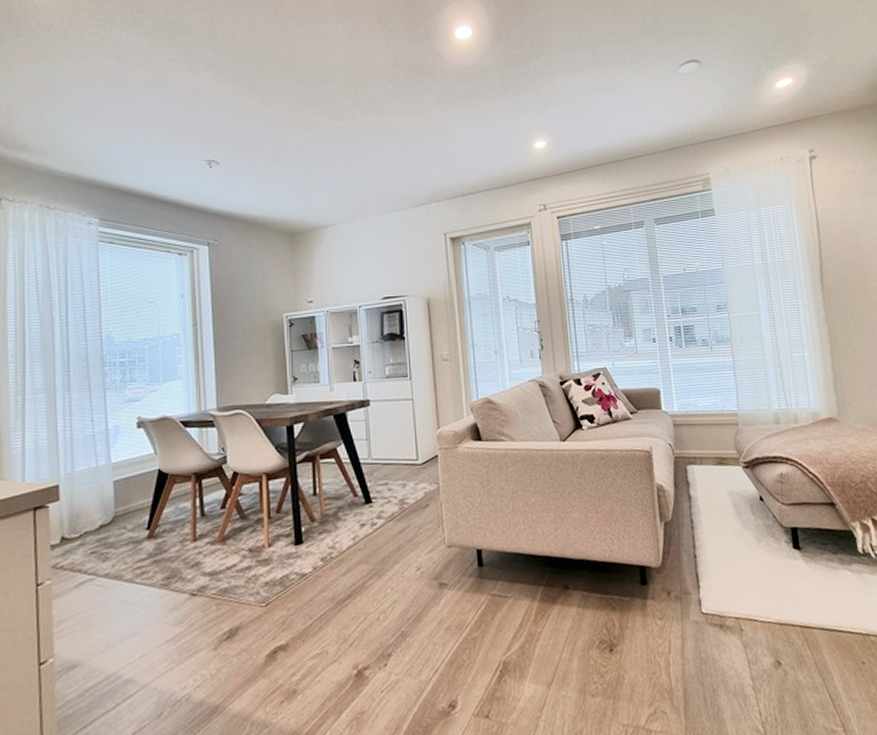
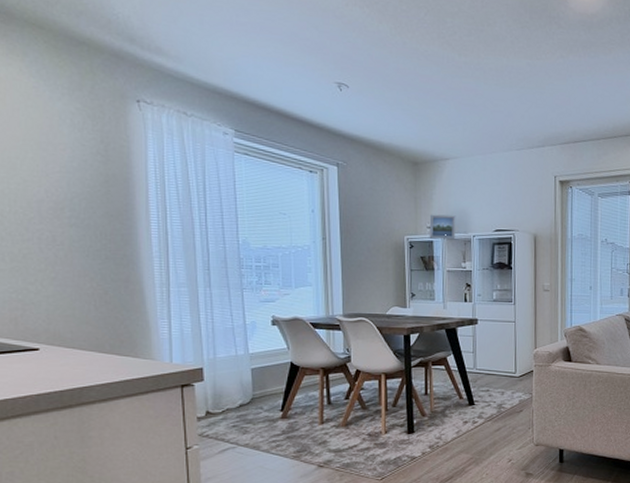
picture frame: none [310,286,340,314] -> present [429,214,456,240]

